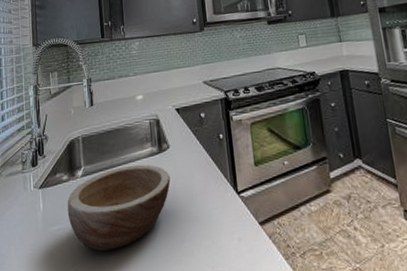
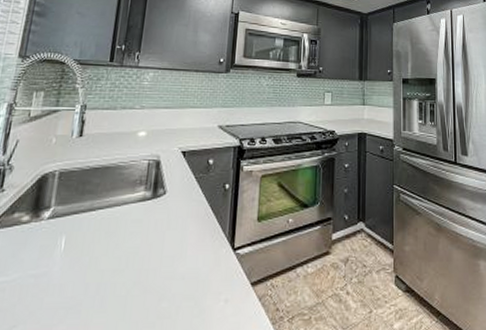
bowl: present [67,164,171,251] -> none [18,210,160,310]

